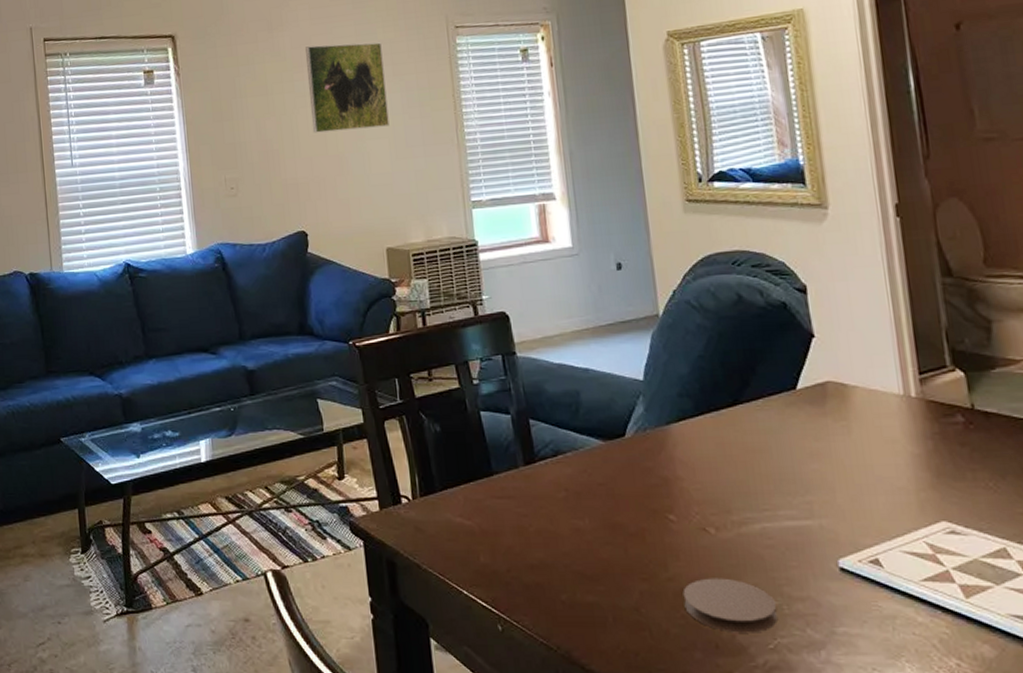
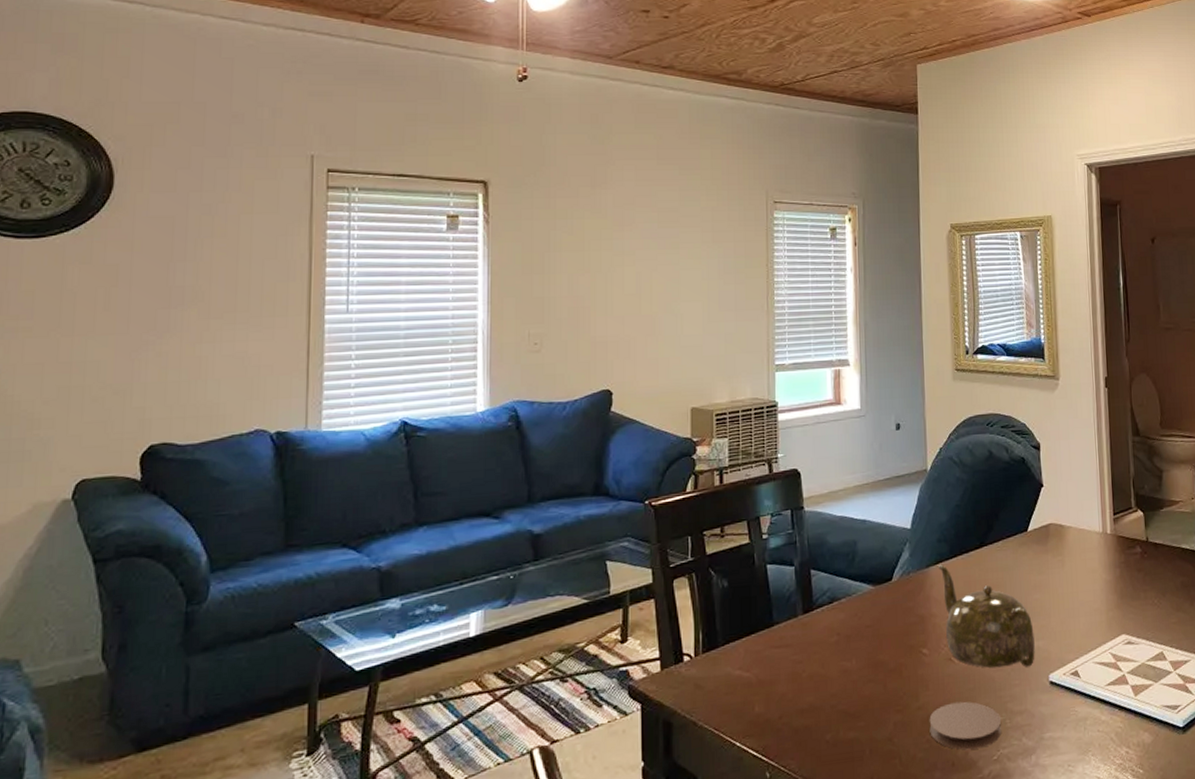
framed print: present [305,42,390,133] -> none [627,206,705,292]
teapot: none [681,422,817,548] -> present [938,564,1035,668]

